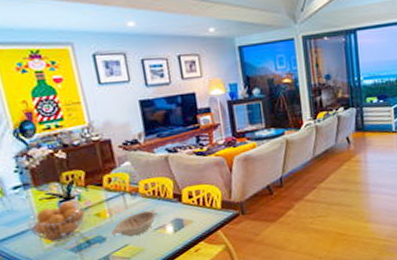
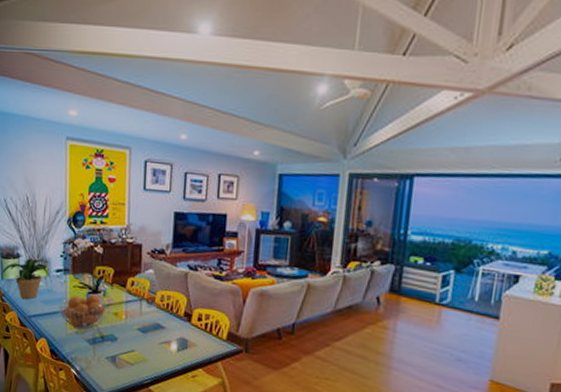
decorative bowl: present [111,209,156,237] -> none [123,321,165,344]

